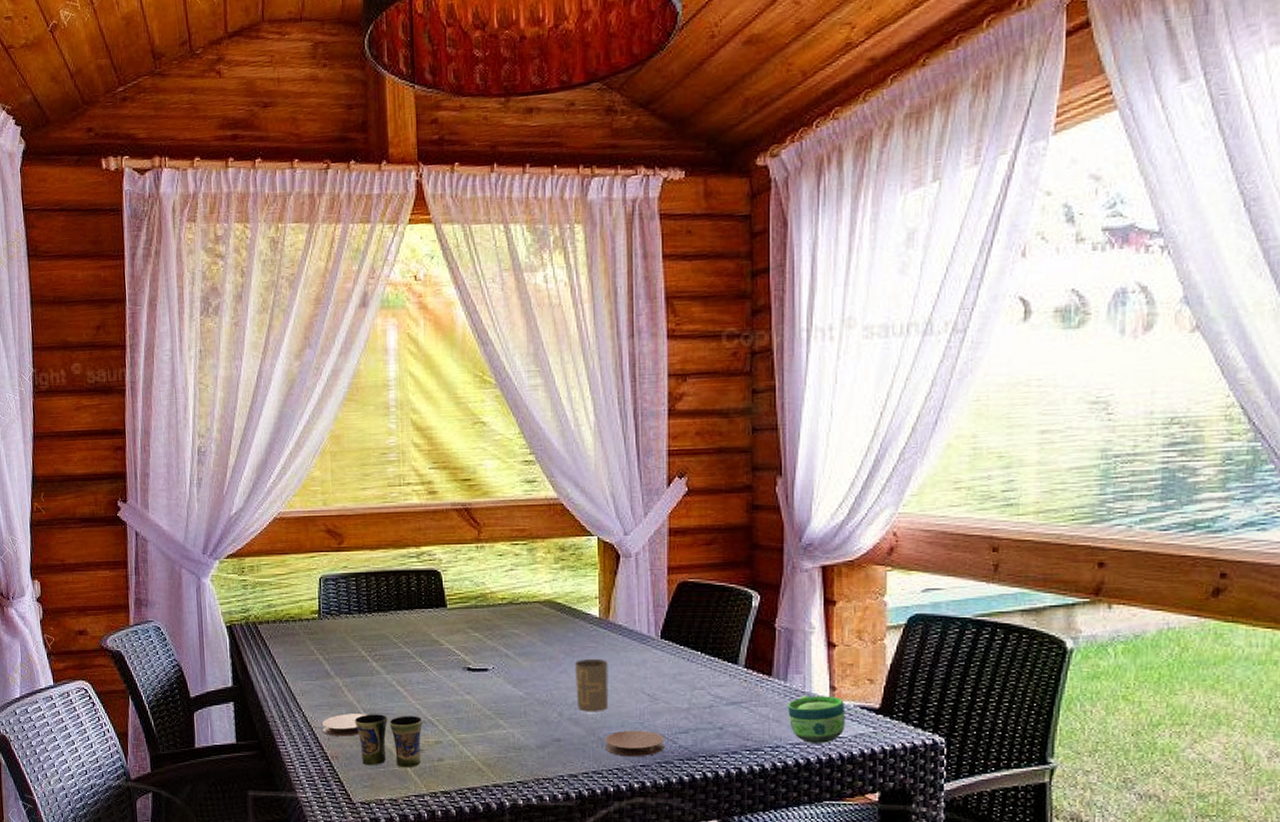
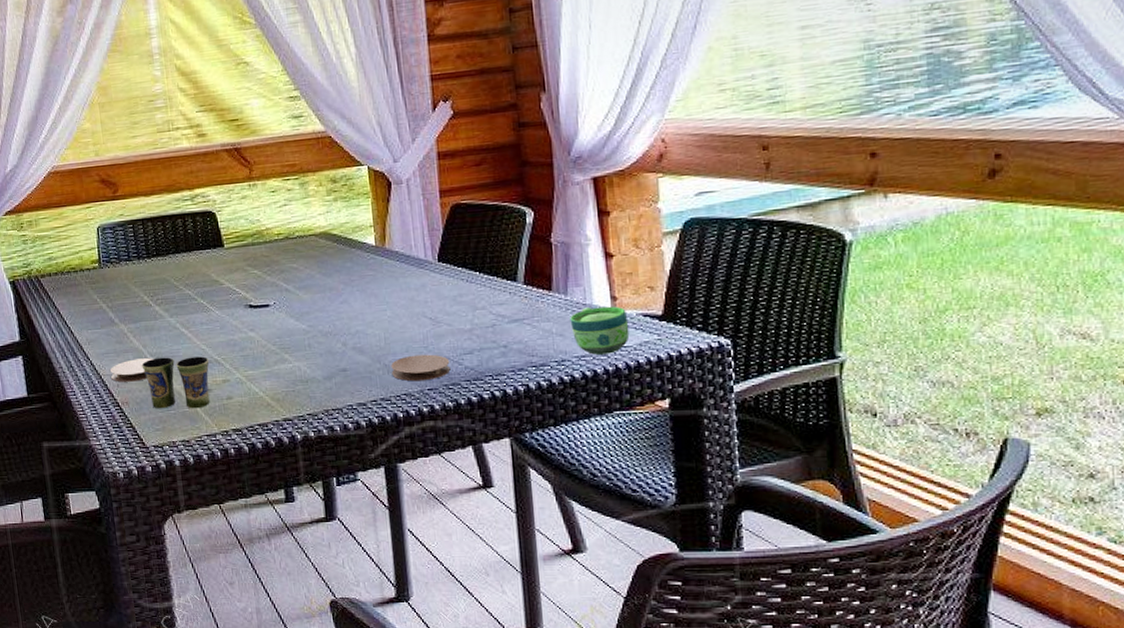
bottle: present [575,658,609,712] -> none [355,286,392,340]

